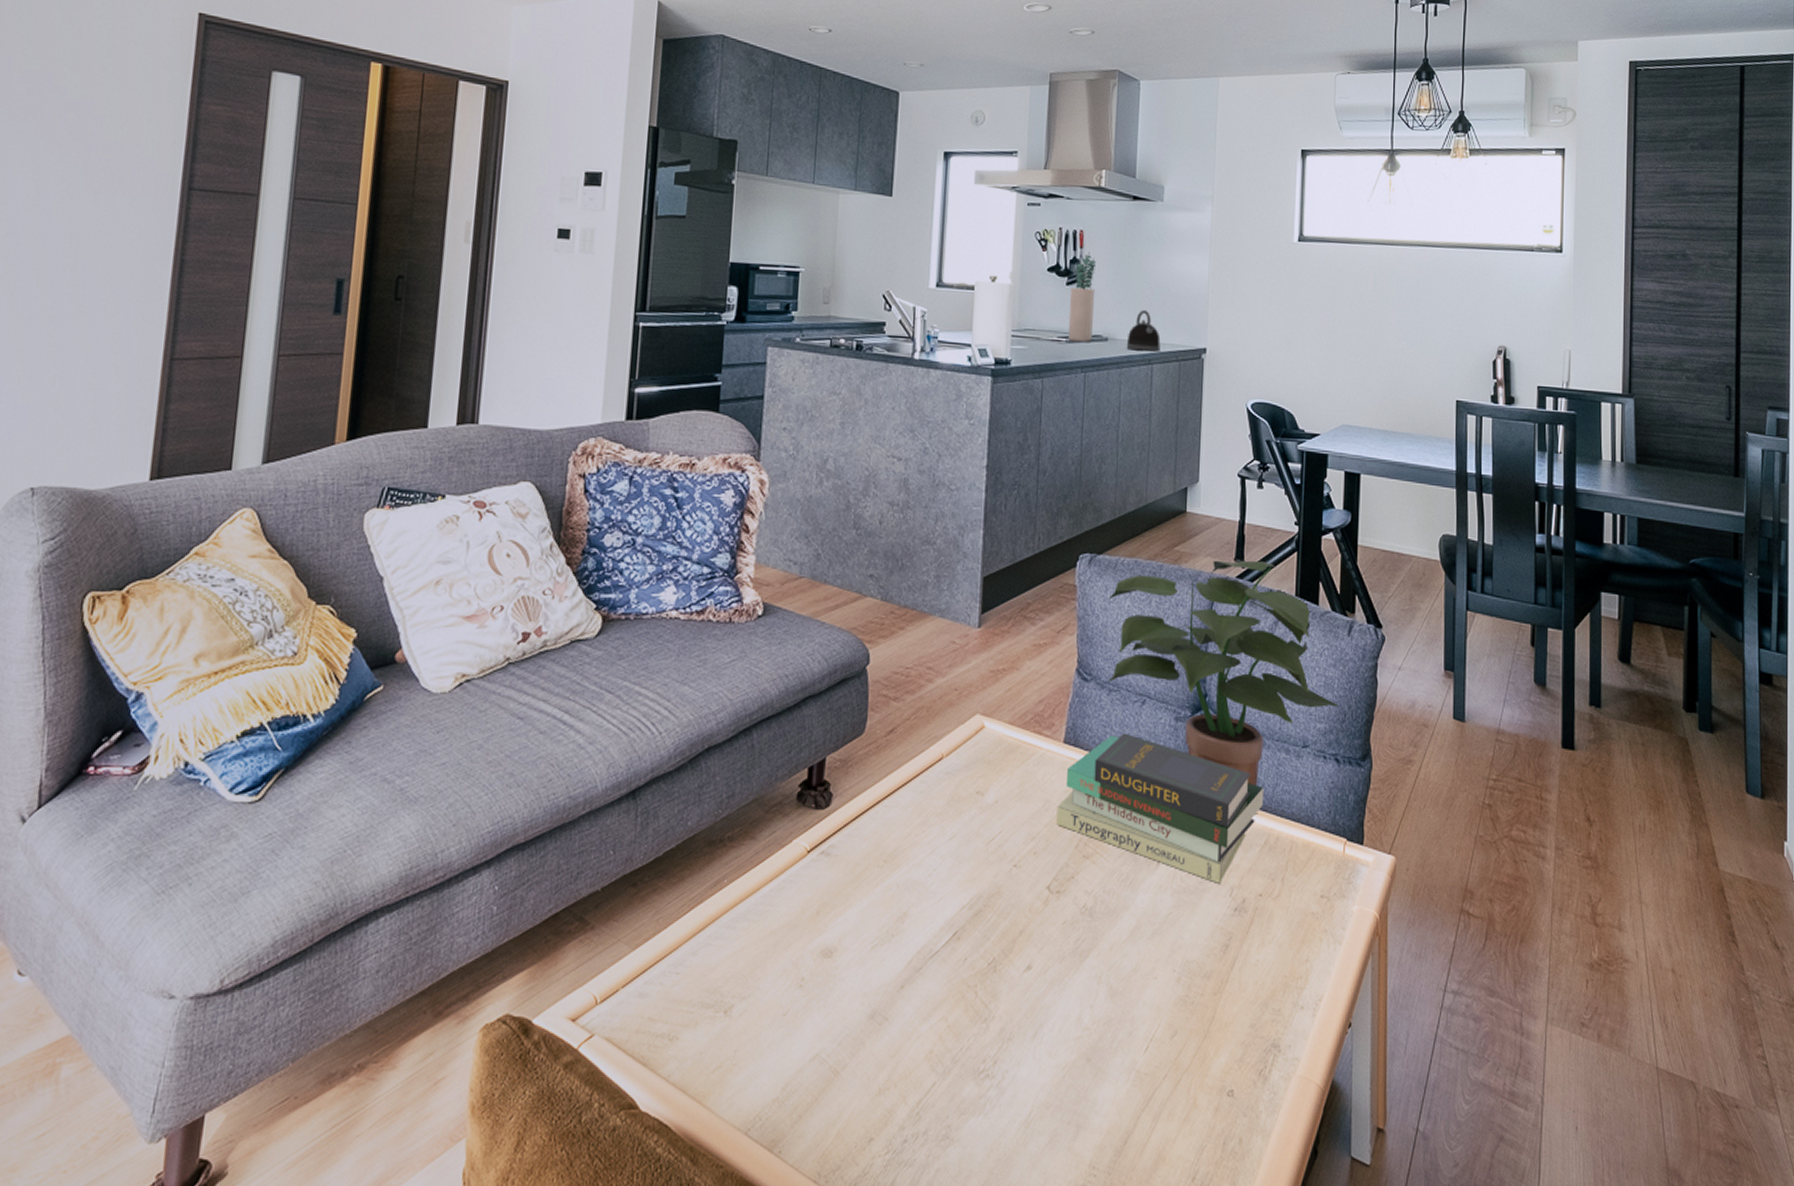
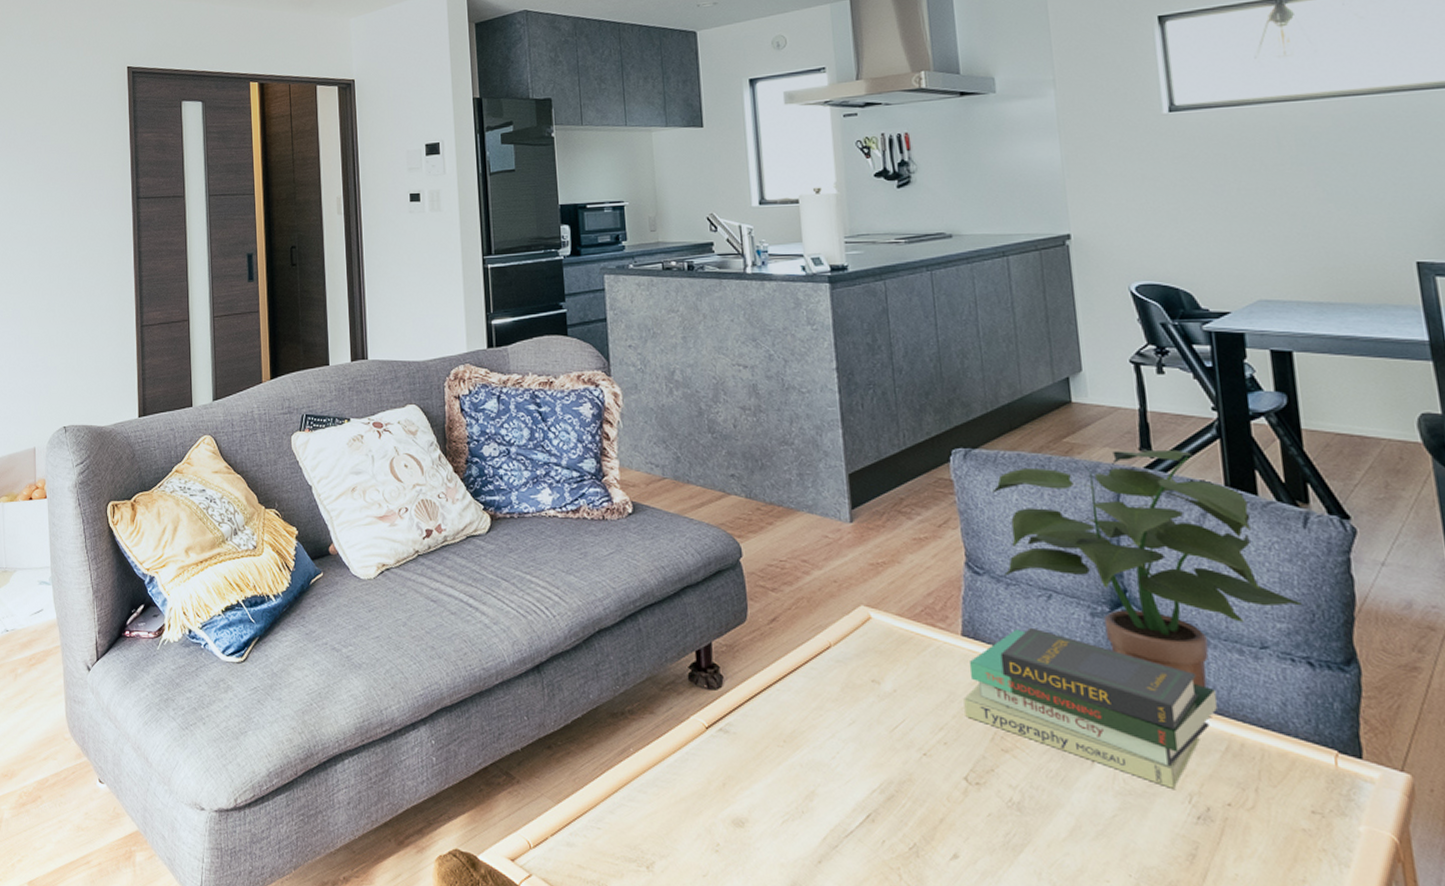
vase: present [1067,252,1096,343] -> none [901,153,934,243]
kettle: present [1126,309,1161,352] -> none [974,202,1015,244]

